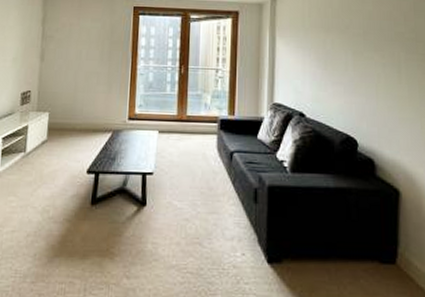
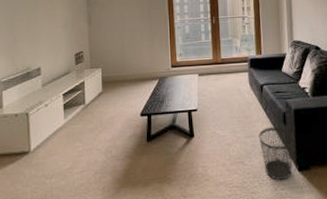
wastebasket: none [222,204,267,273] -> present [258,127,295,181]

